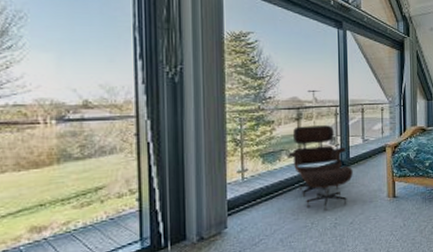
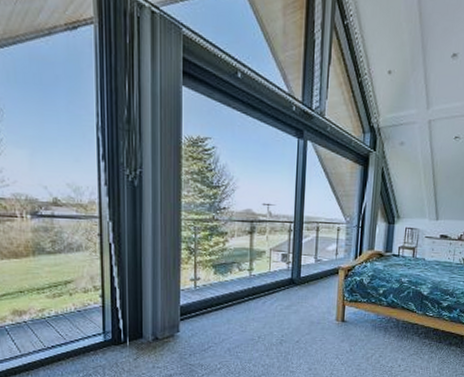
lounge chair: present [288,125,353,211] -> none [240,240,303,327]

